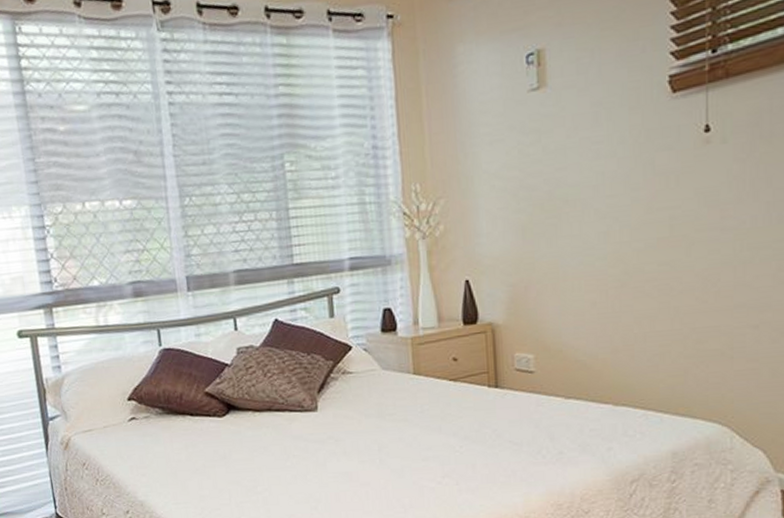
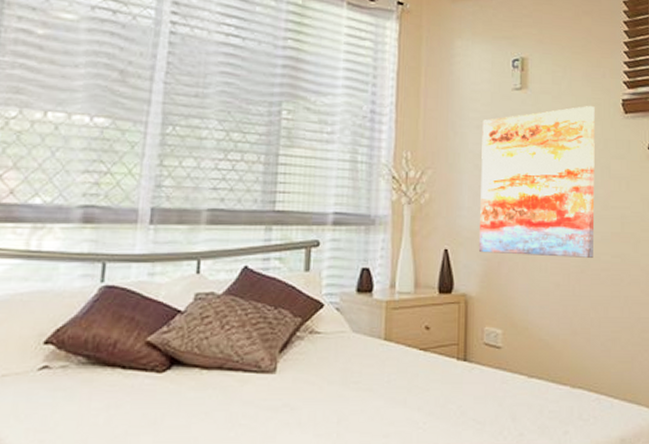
wall art: none [496,92,636,279] -> present [478,106,595,258]

